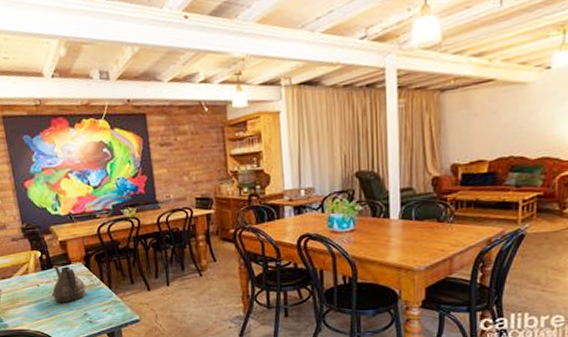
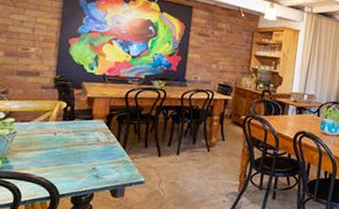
teapot: present [51,265,87,303] -> none [66,118,102,155]

